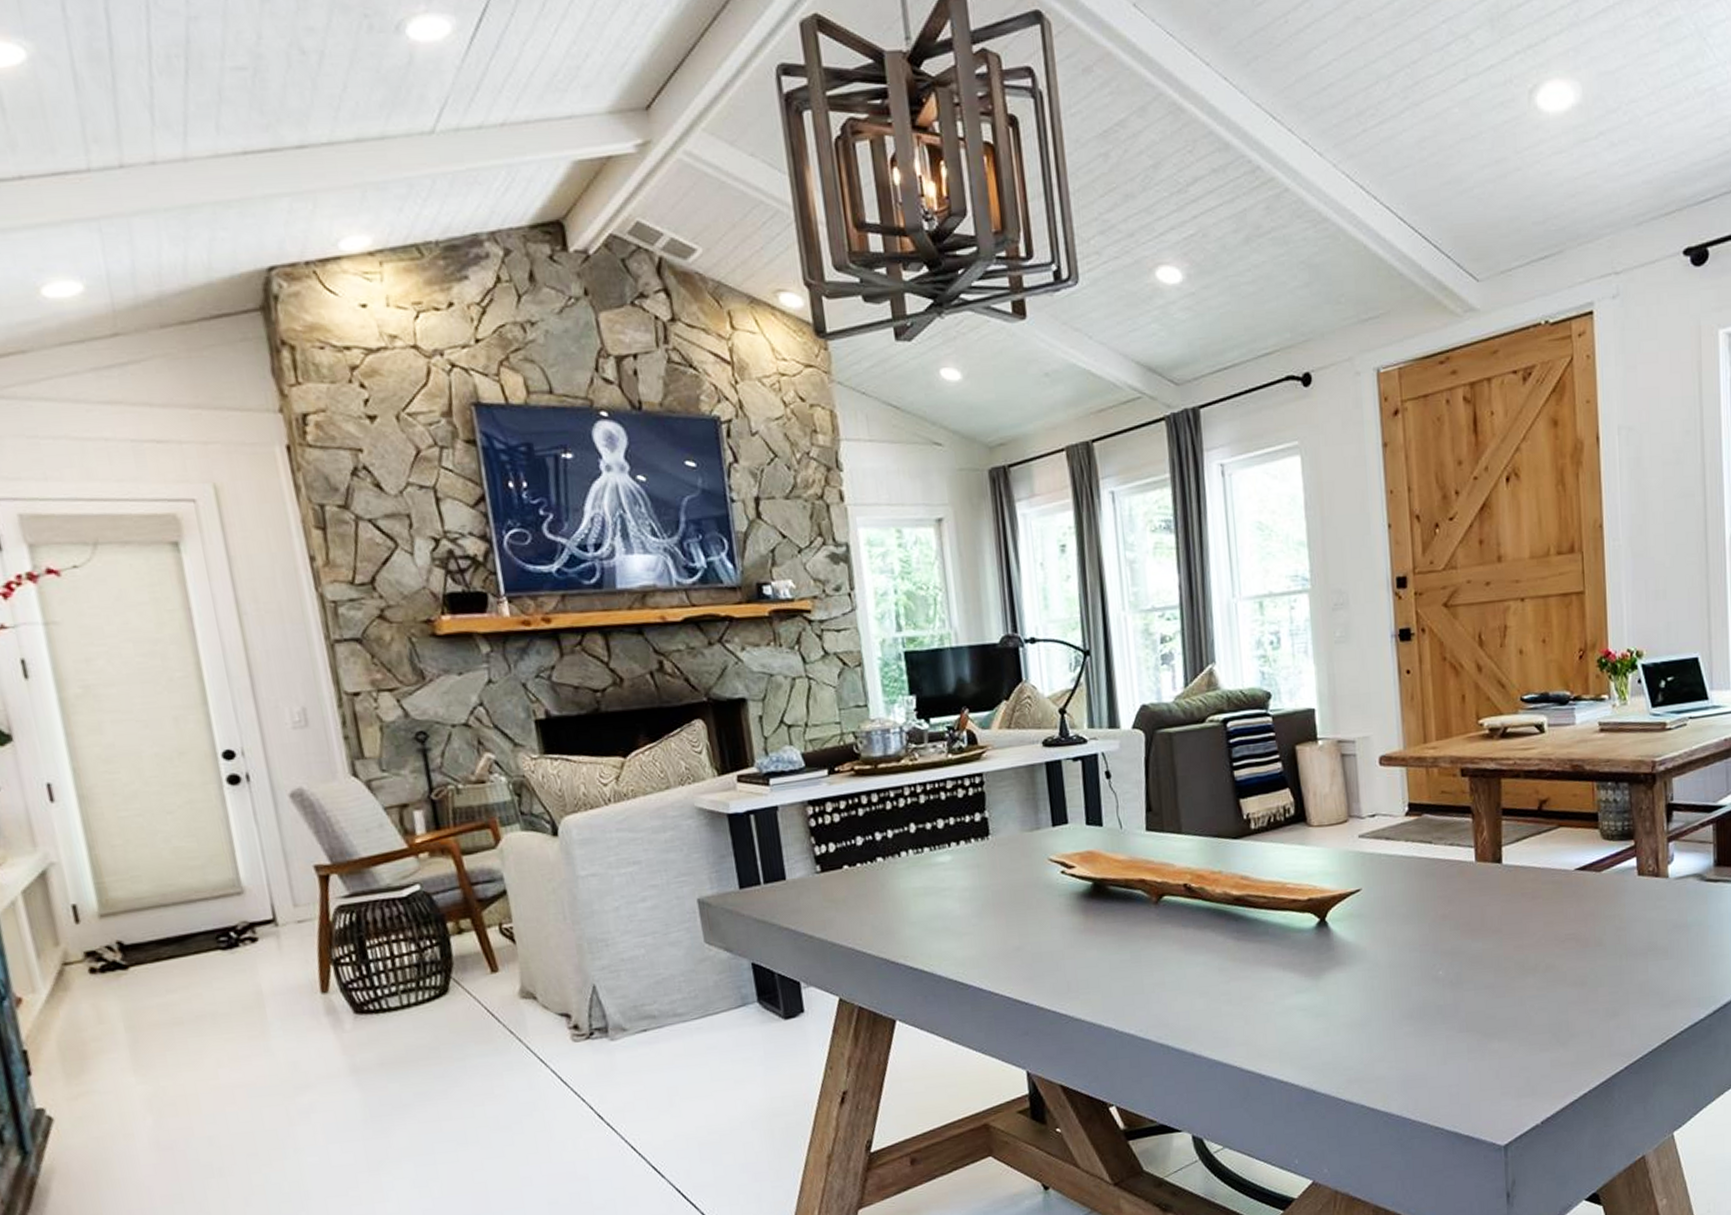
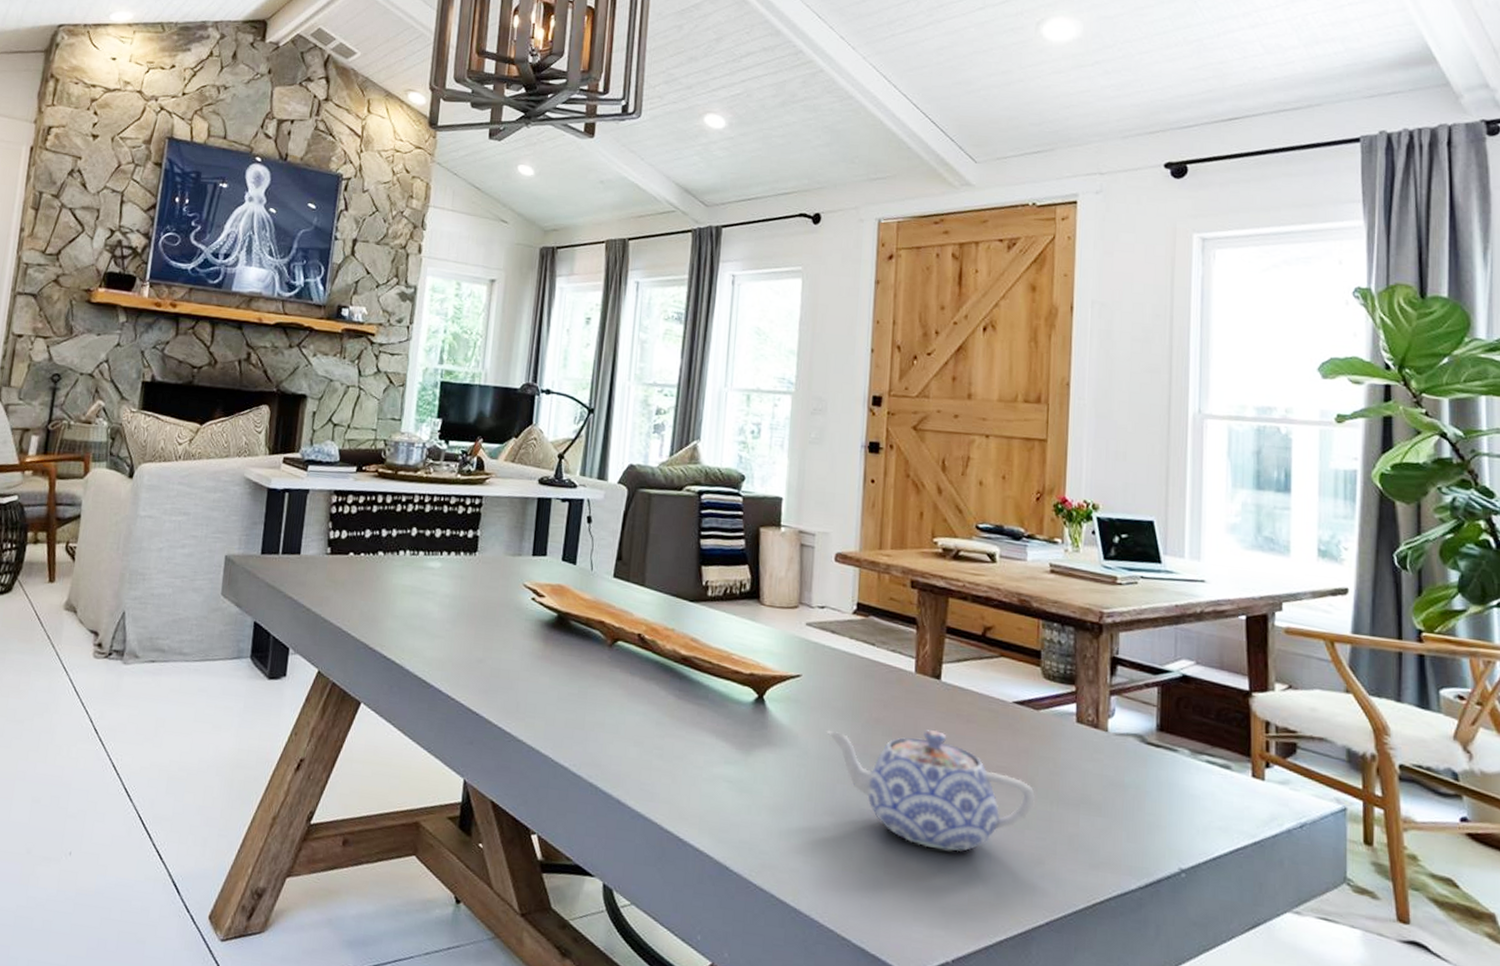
teapot: none [1393,914,1605,1026] -> present [826,729,1035,852]

